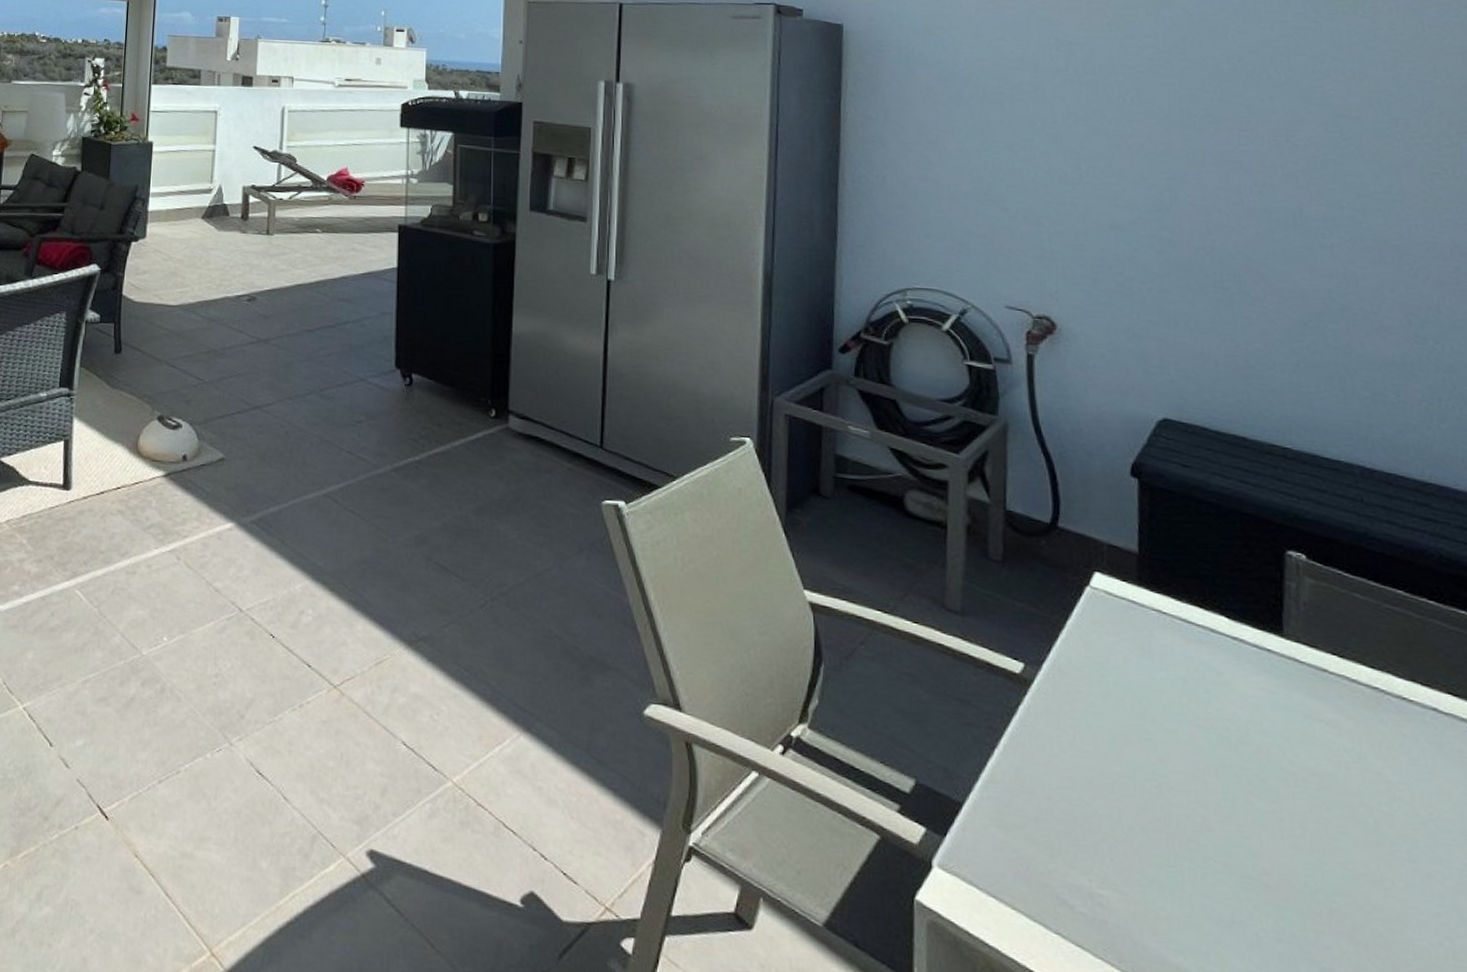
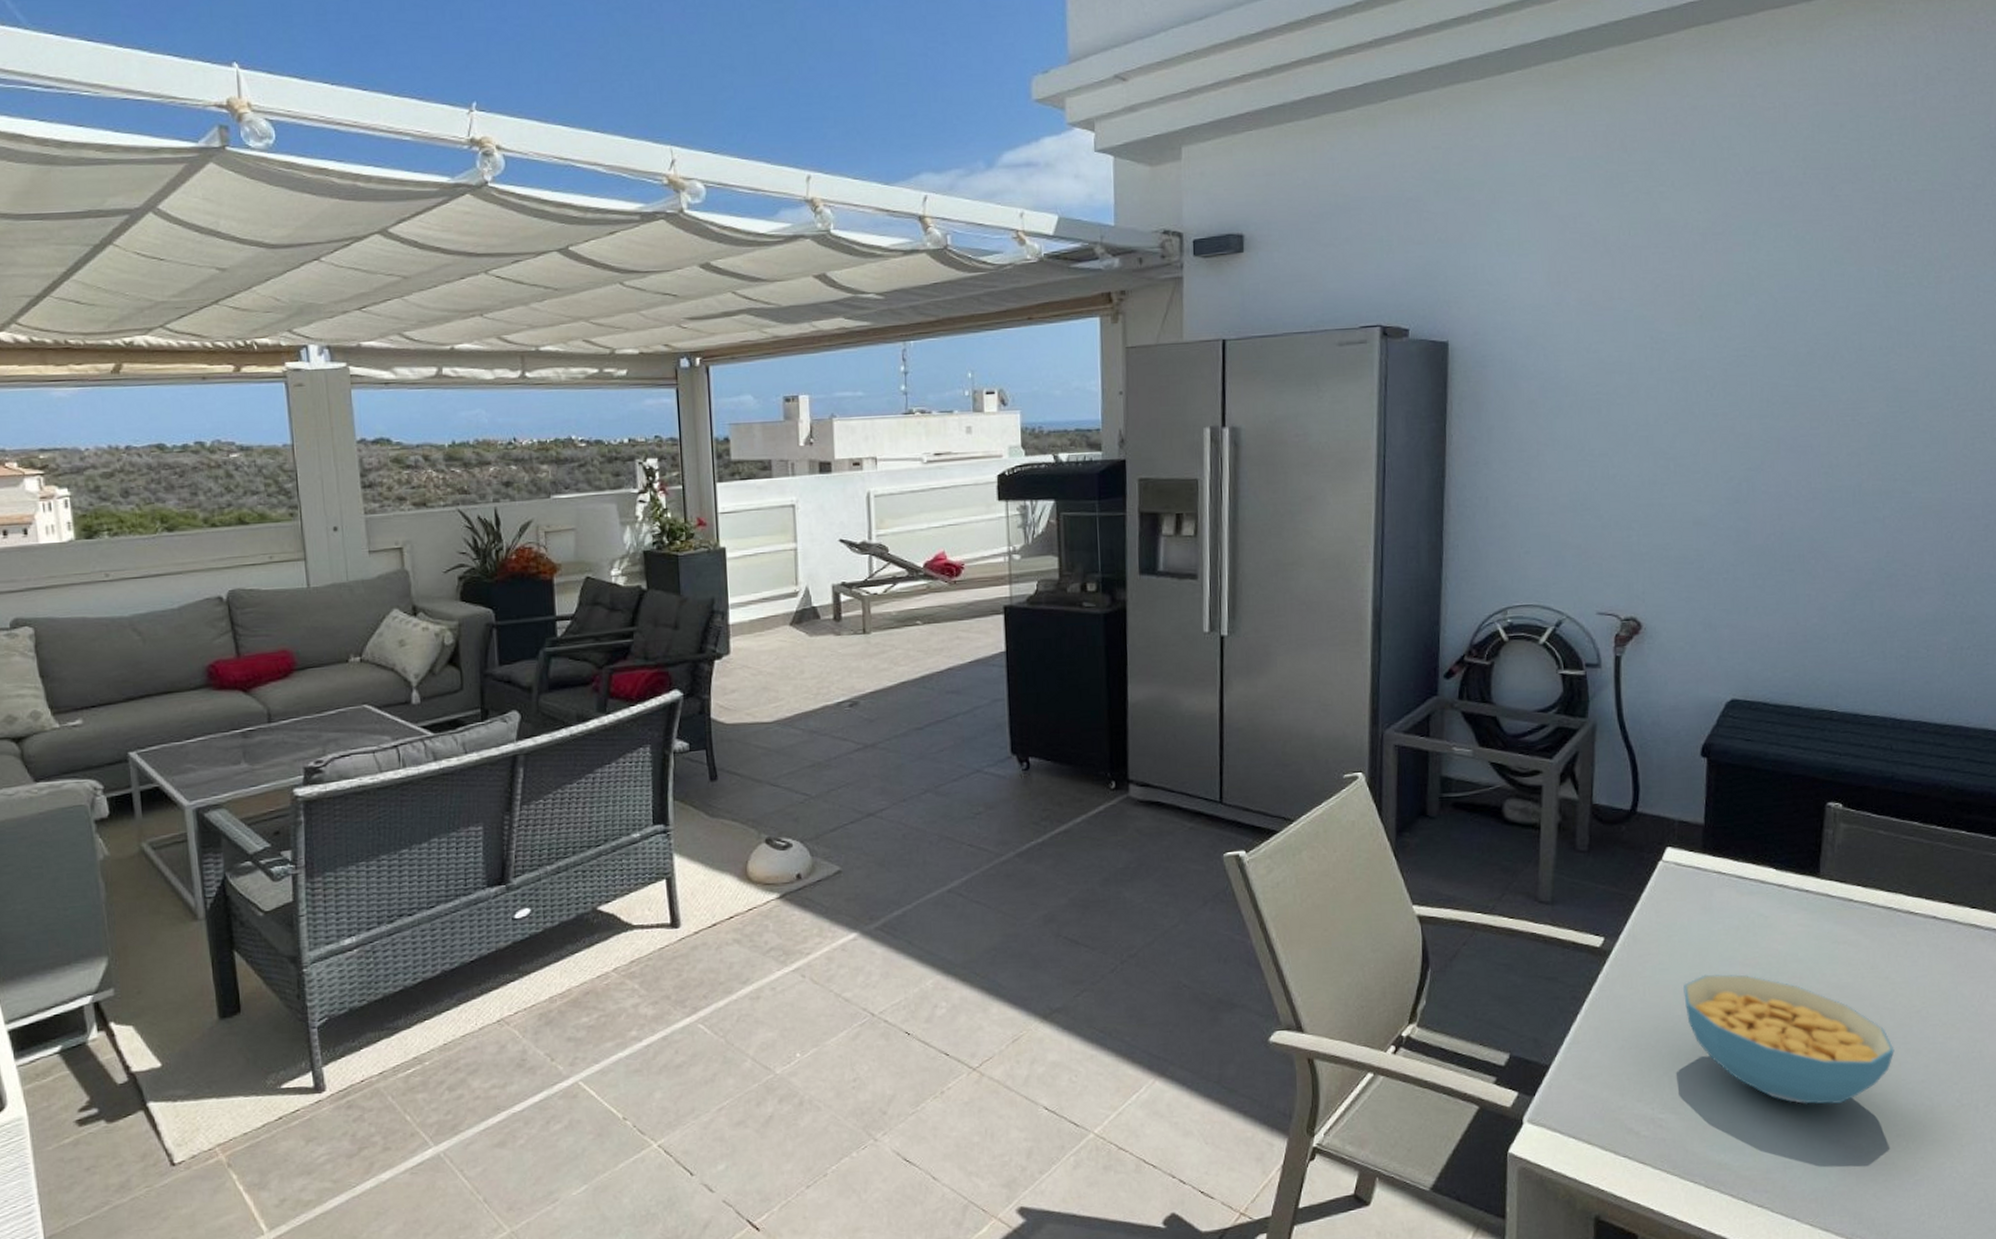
cereal bowl: none [1120,728,1397,922] -> present [1682,974,1895,1105]

